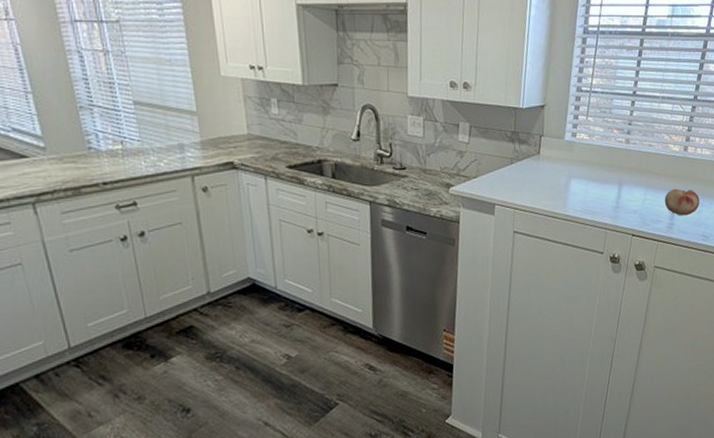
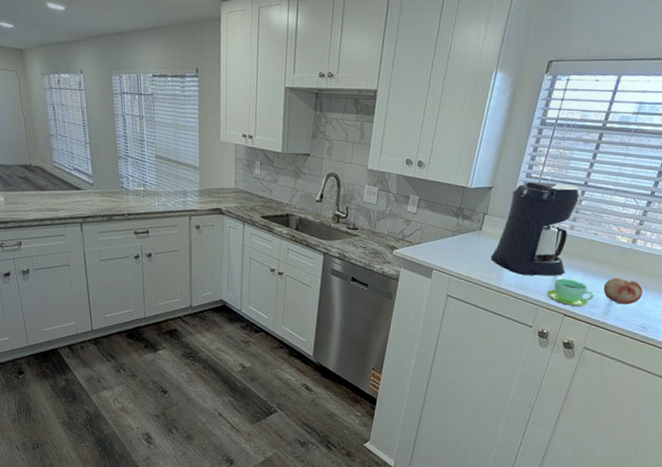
coffee maker: none [553,95,631,198] -> present [490,181,580,276]
cup: none [612,196,657,225] -> present [546,278,594,306]

